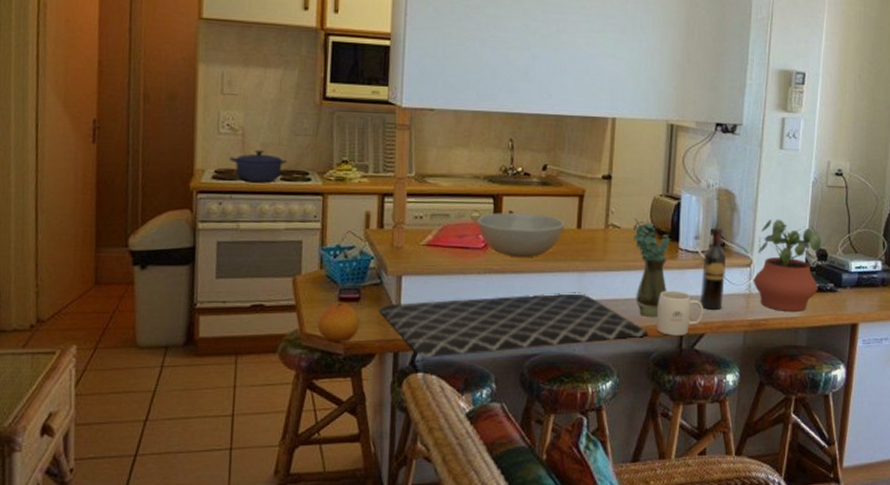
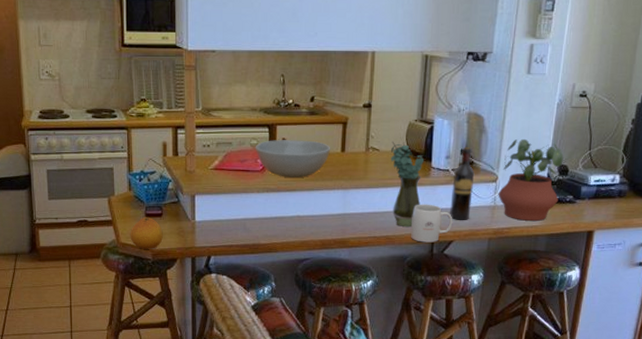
cooking pot: present [230,149,287,183] -> none [51,92,96,121]
placemat: present [378,292,648,357] -> none [178,206,403,261]

